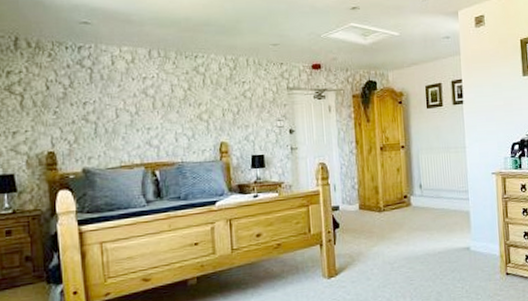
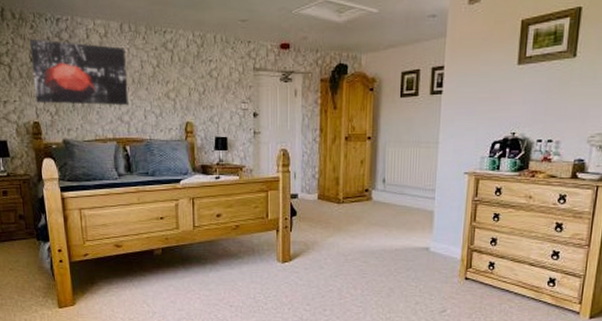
wall art: none [46,67,158,132] -> present [29,39,129,106]

